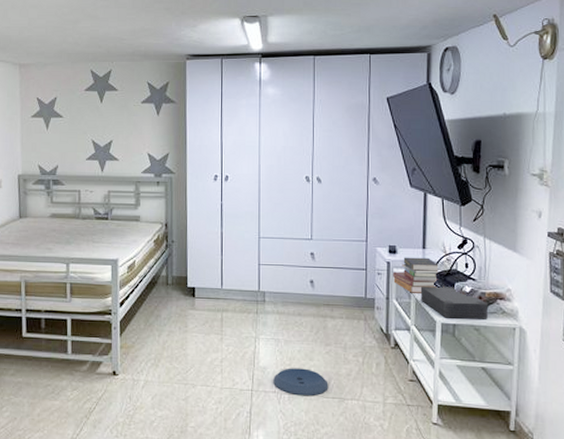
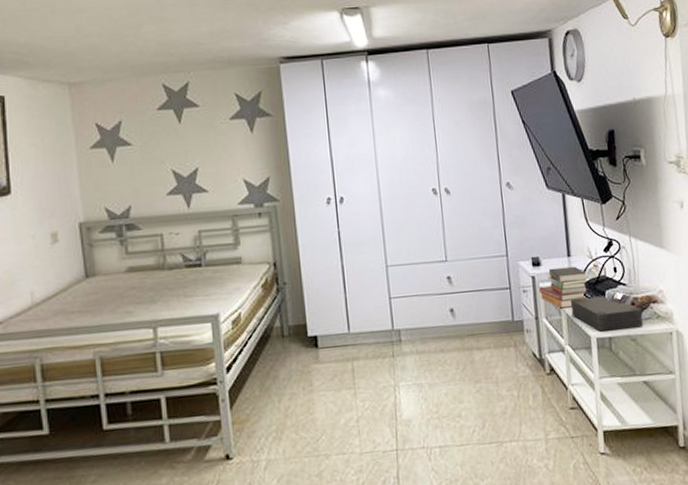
robot vacuum: present [273,368,329,396] -> none [420,413,484,447]

